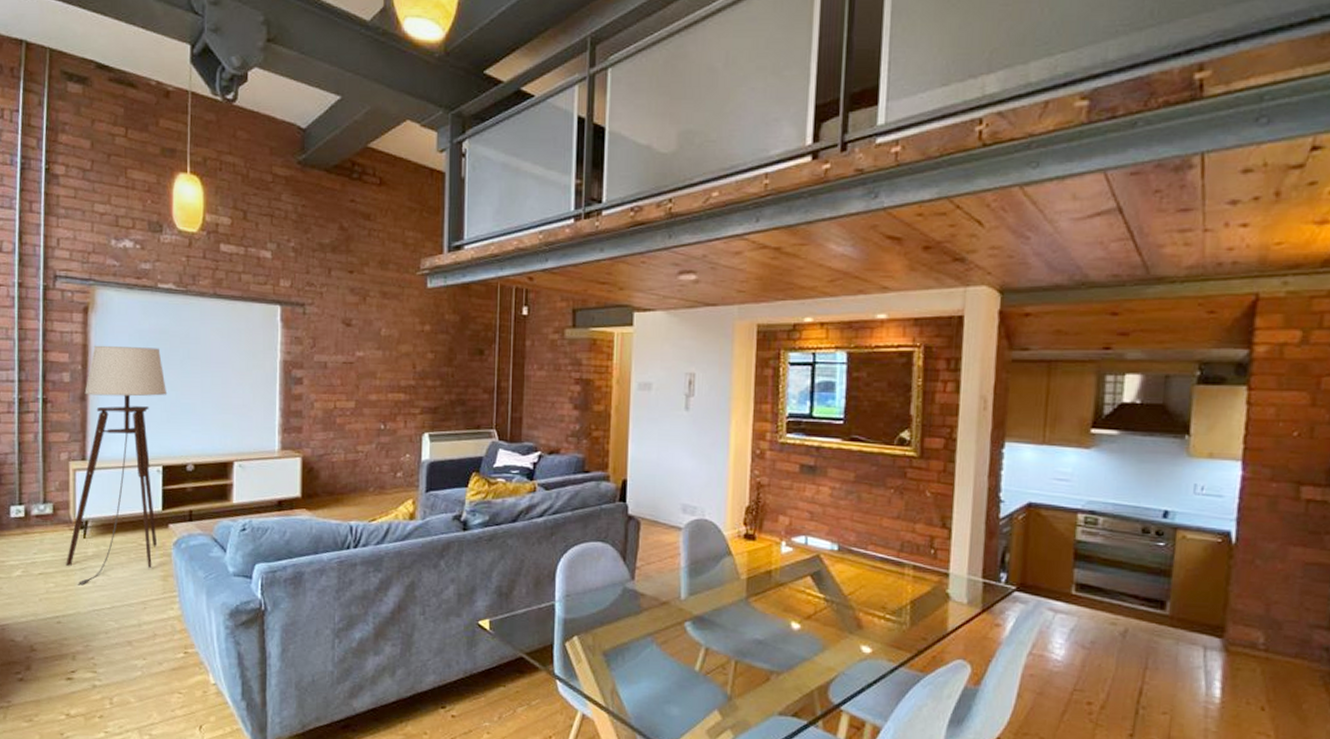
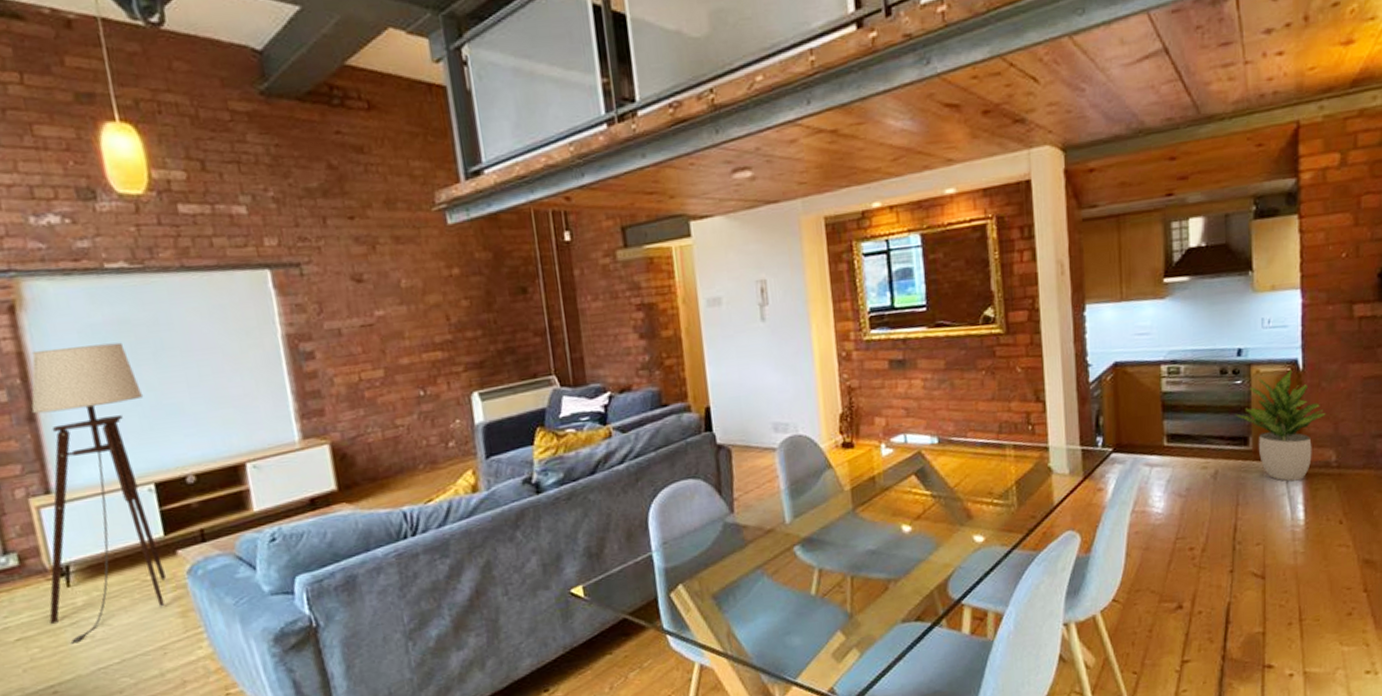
potted plant: none [1155,540,1259,656] -> present [1236,369,1327,482]

